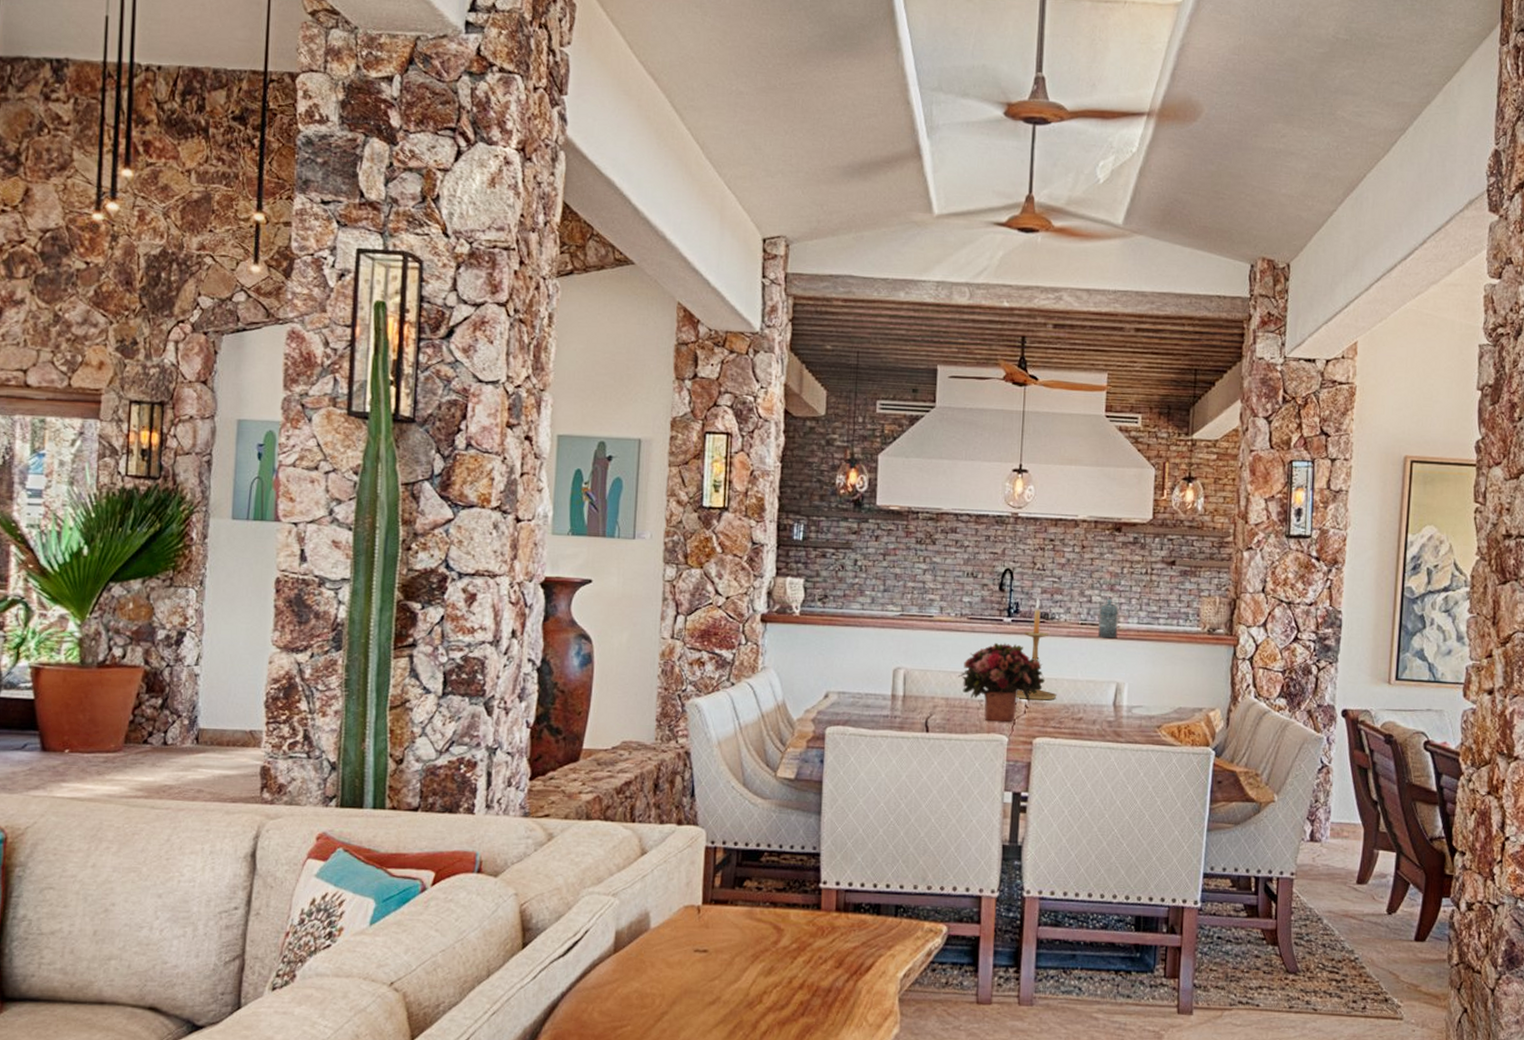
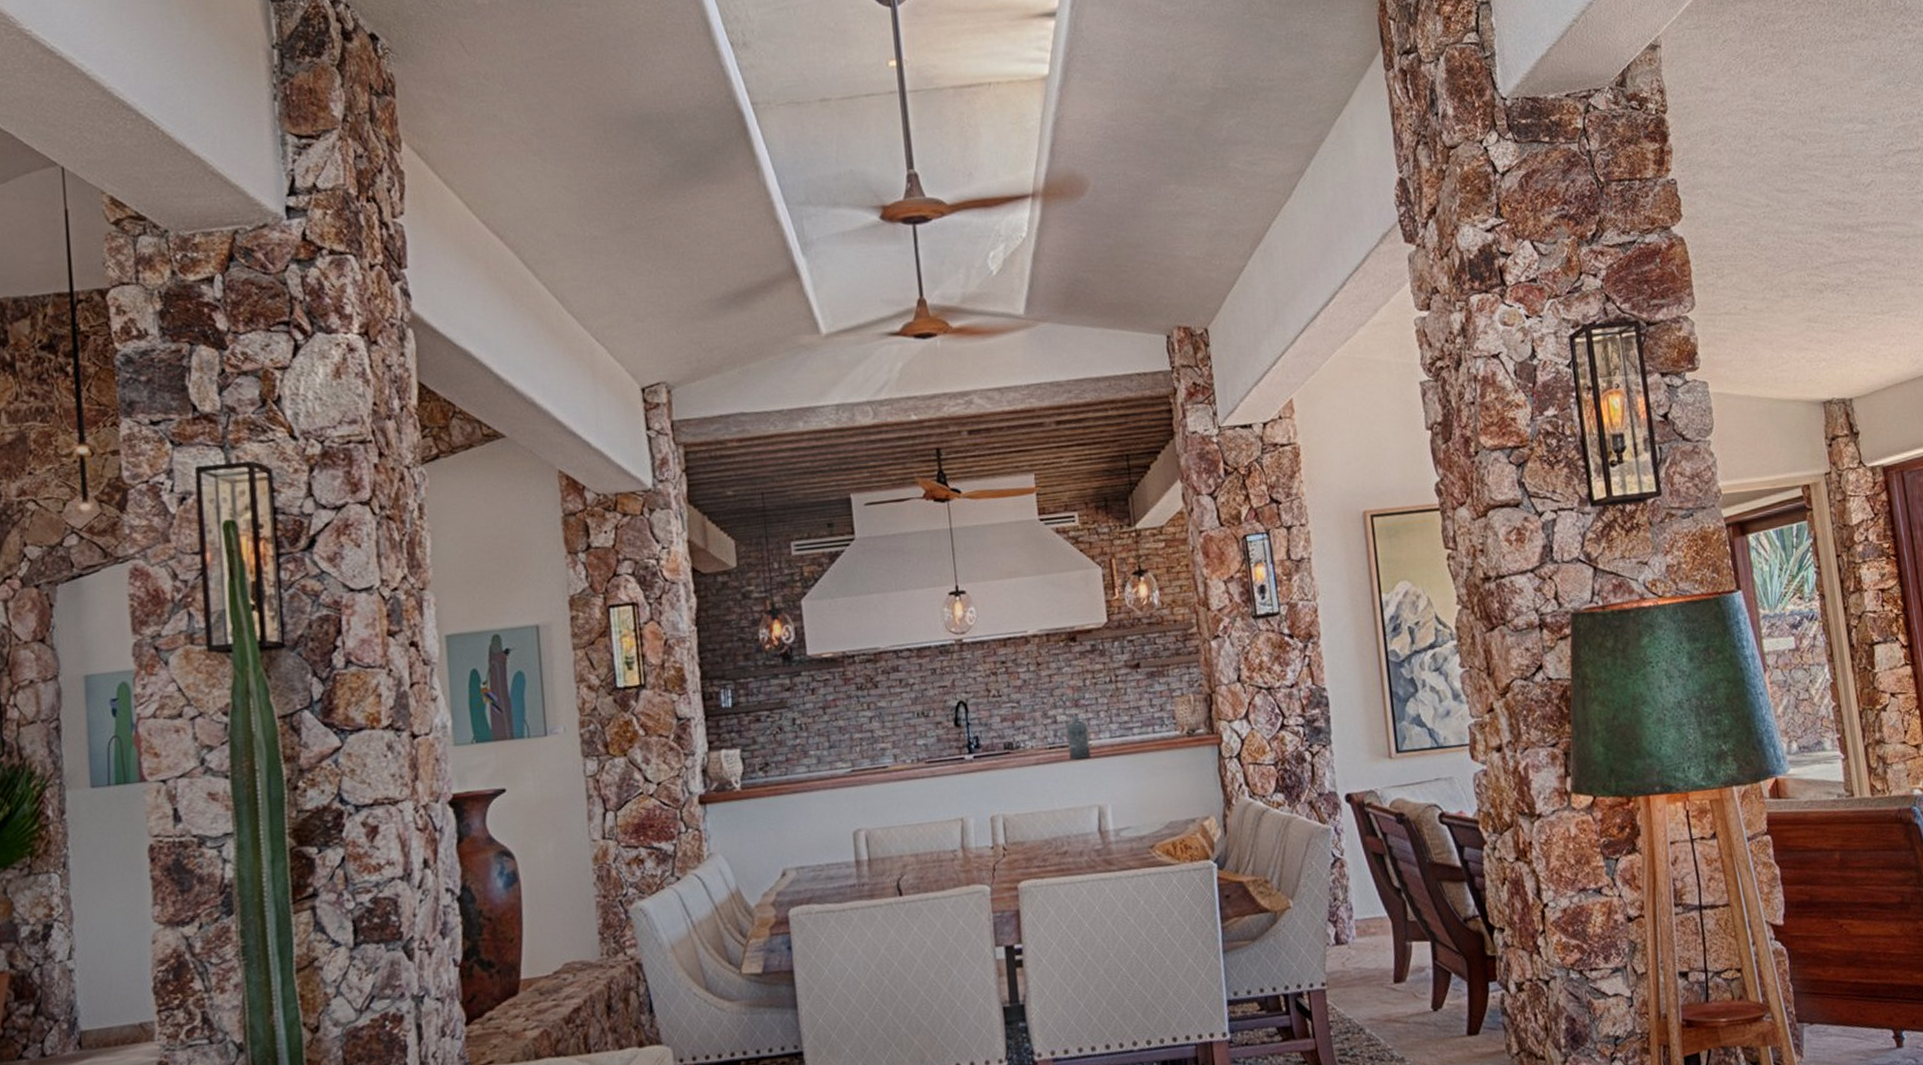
bouquet: present [958,642,1046,723] -> none [925,782,1021,873]
candlestick: present [1016,598,1057,701] -> none [989,728,1036,842]

